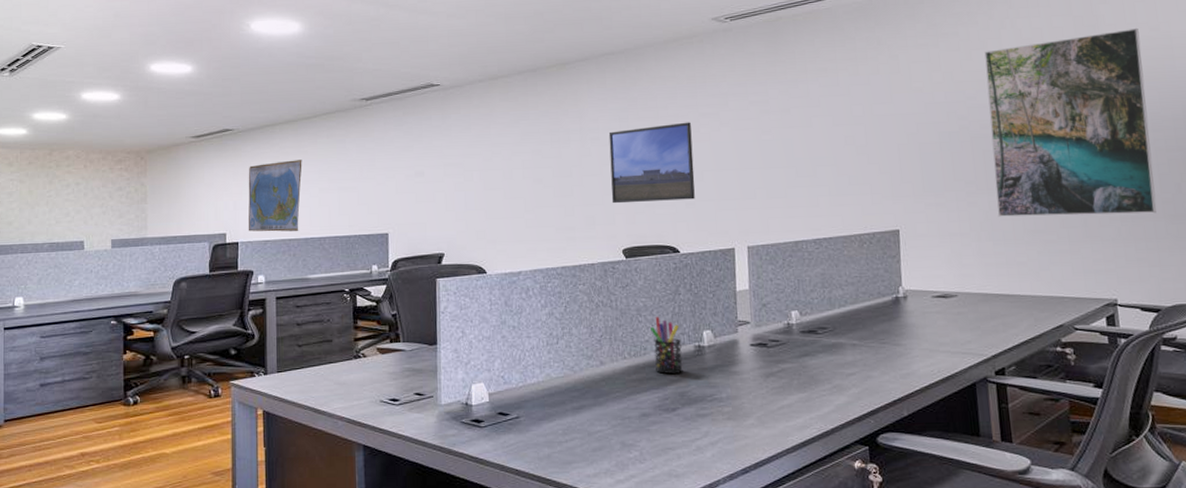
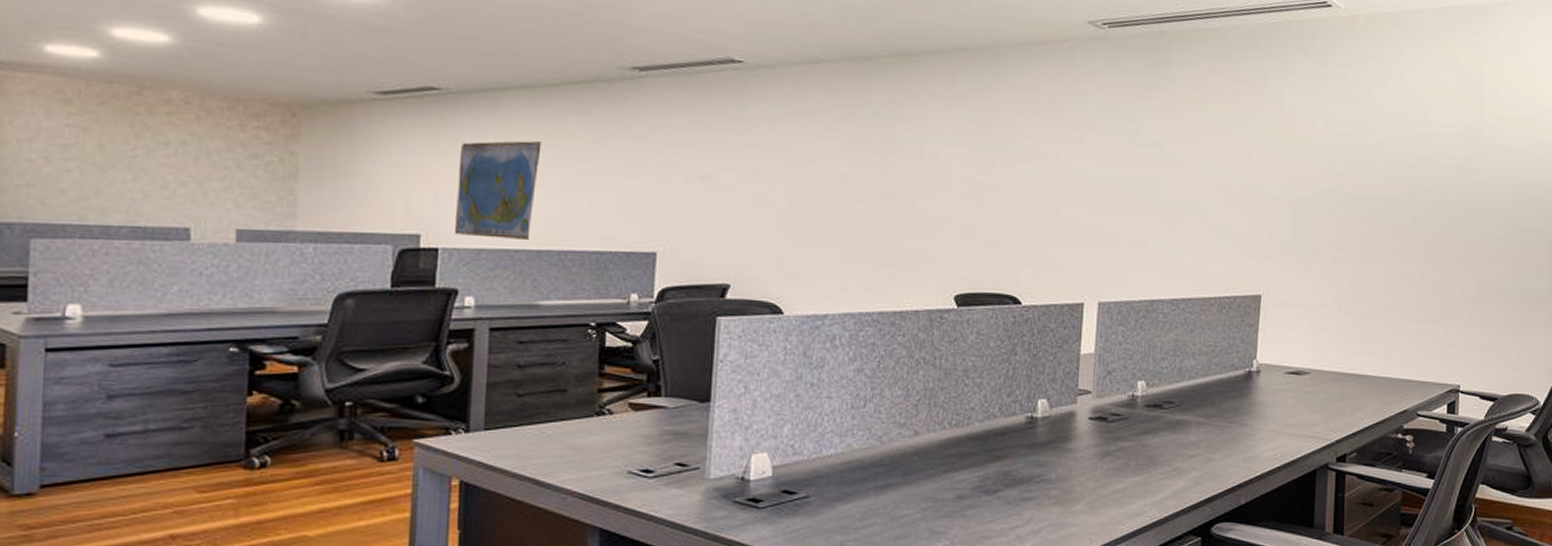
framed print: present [608,122,695,204] -> none [947,145,1050,241]
pen holder: present [650,316,683,374] -> none [978,379,1012,449]
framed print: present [984,27,1157,217] -> none [1360,94,1518,297]

